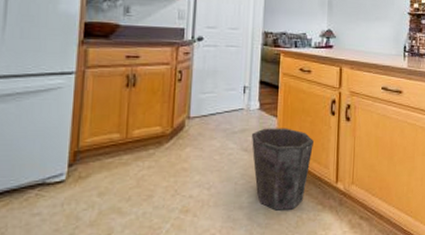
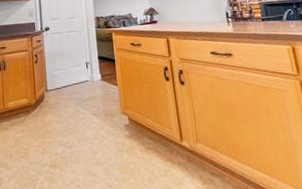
waste bin: present [251,128,313,211] -> none [98,94,154,166]

